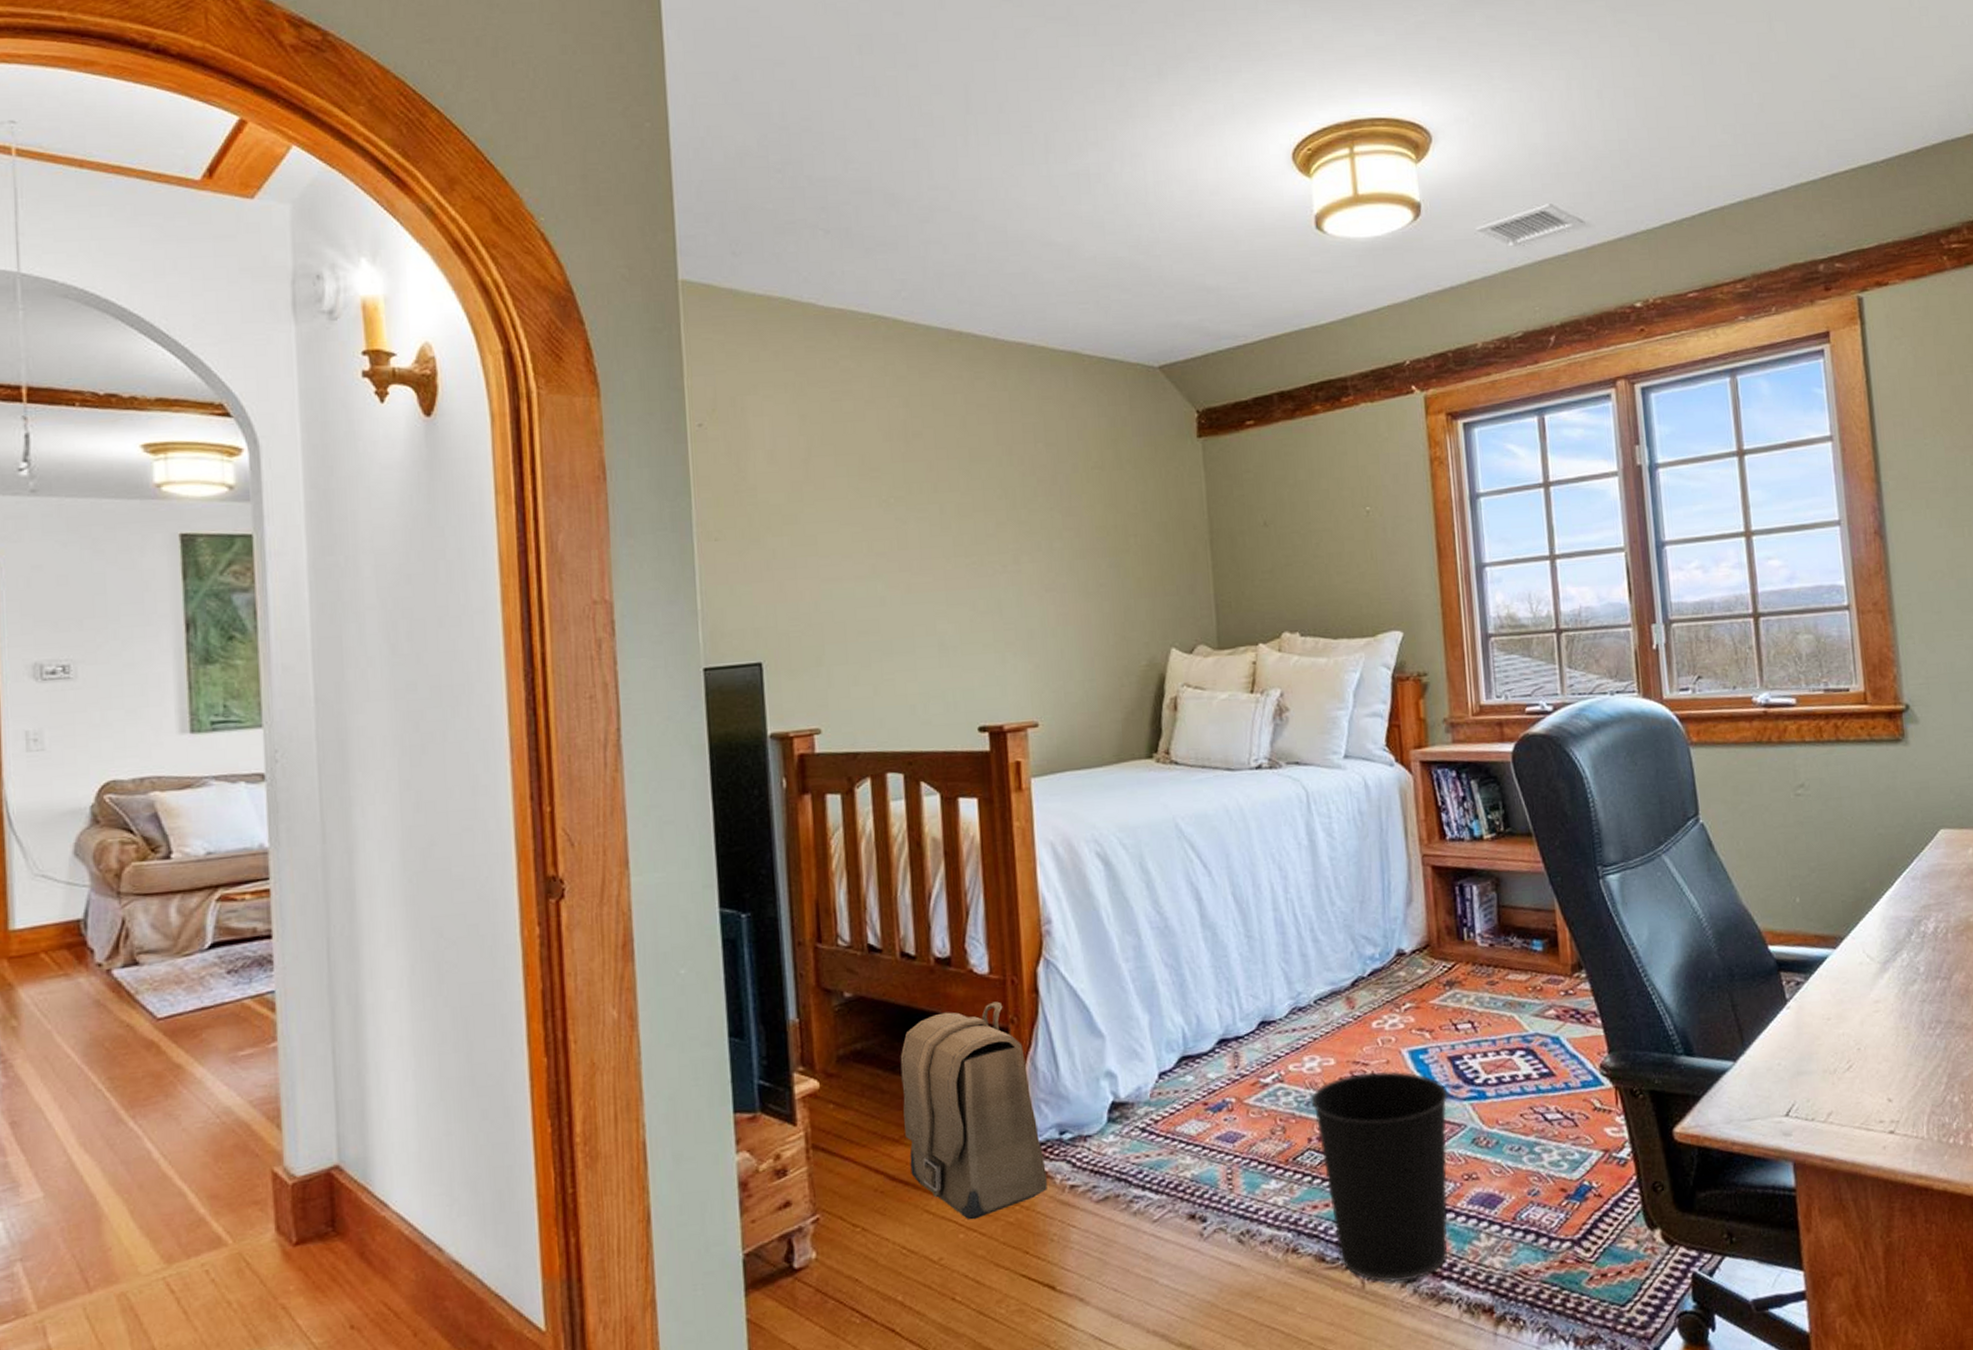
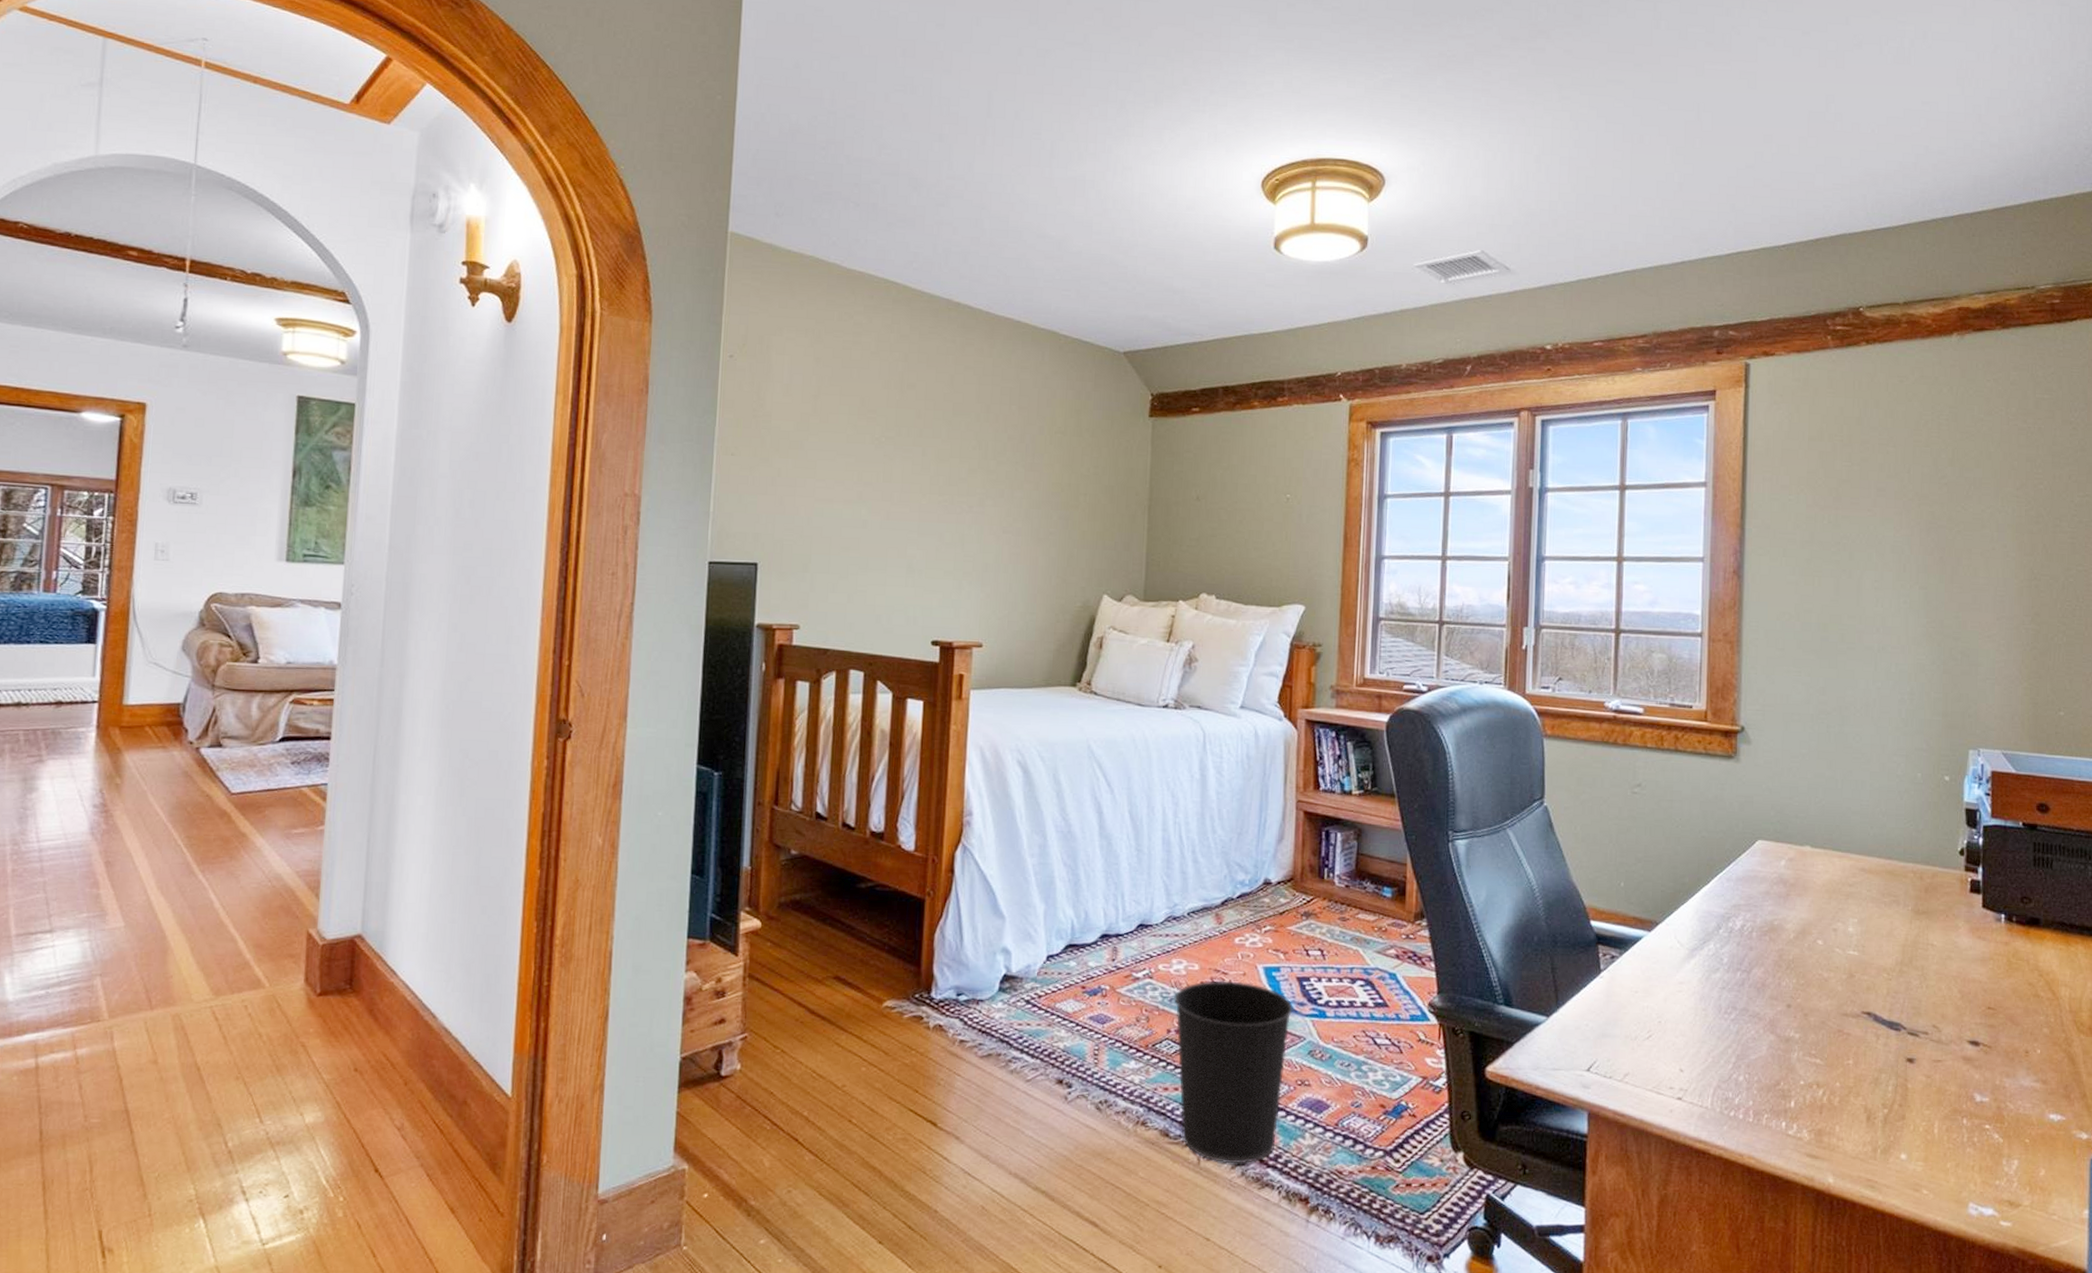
backpack: present [900,1001,1047,1220] -> none [827,875,942,1057]

